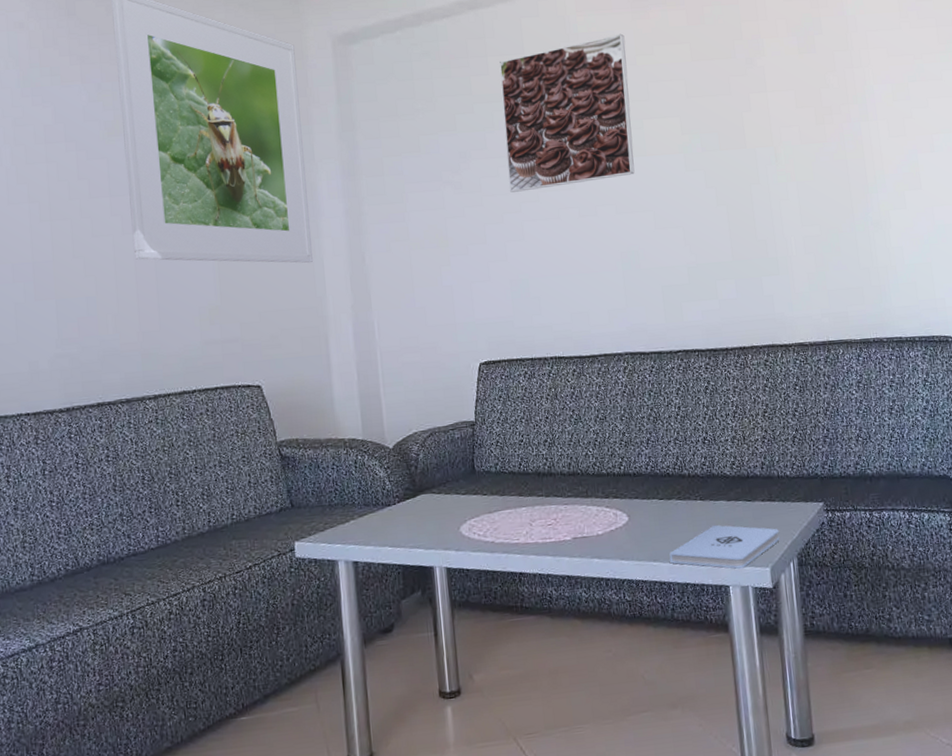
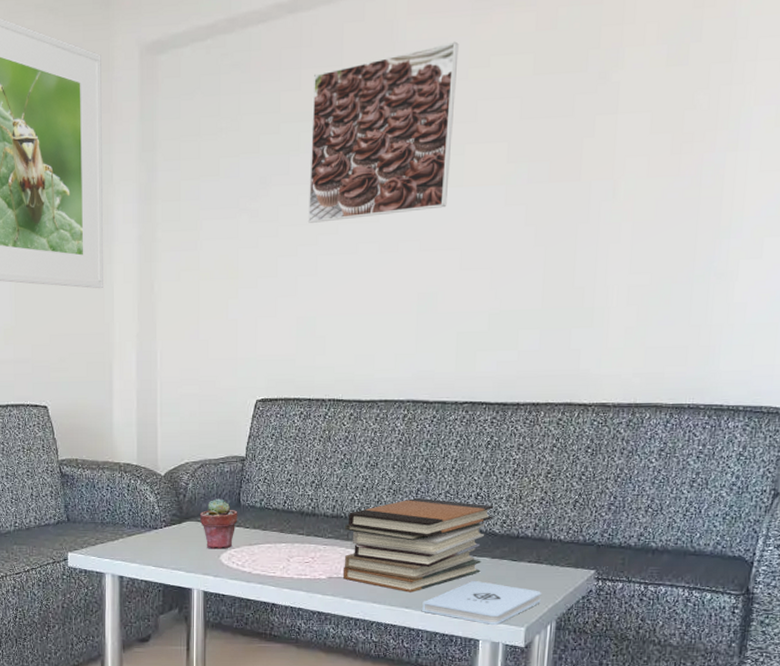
potted succulent: none [434,467,474,522] -> present [199,498,238,549]
book stack: none [583,447,723,545] -> present [343,497,494,593]

